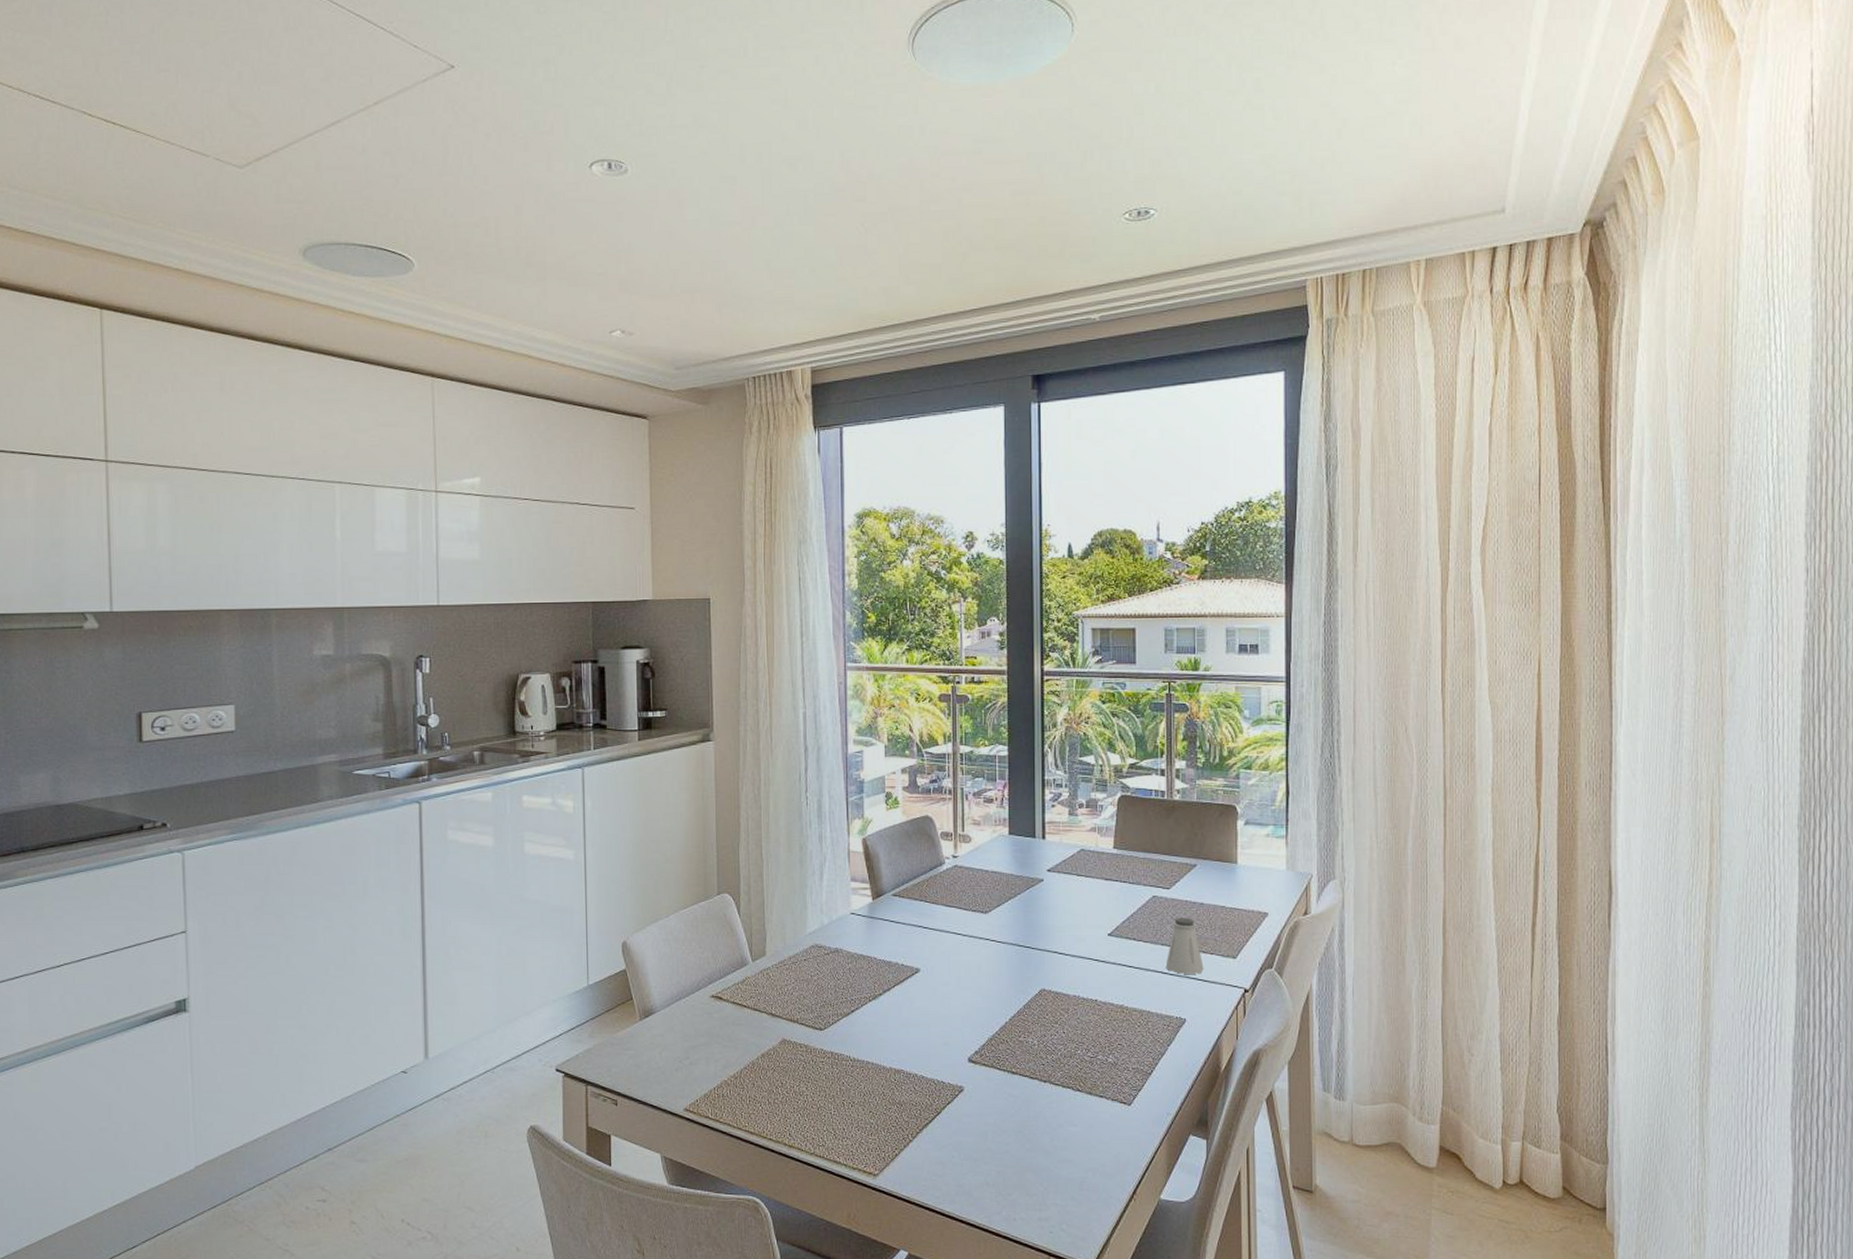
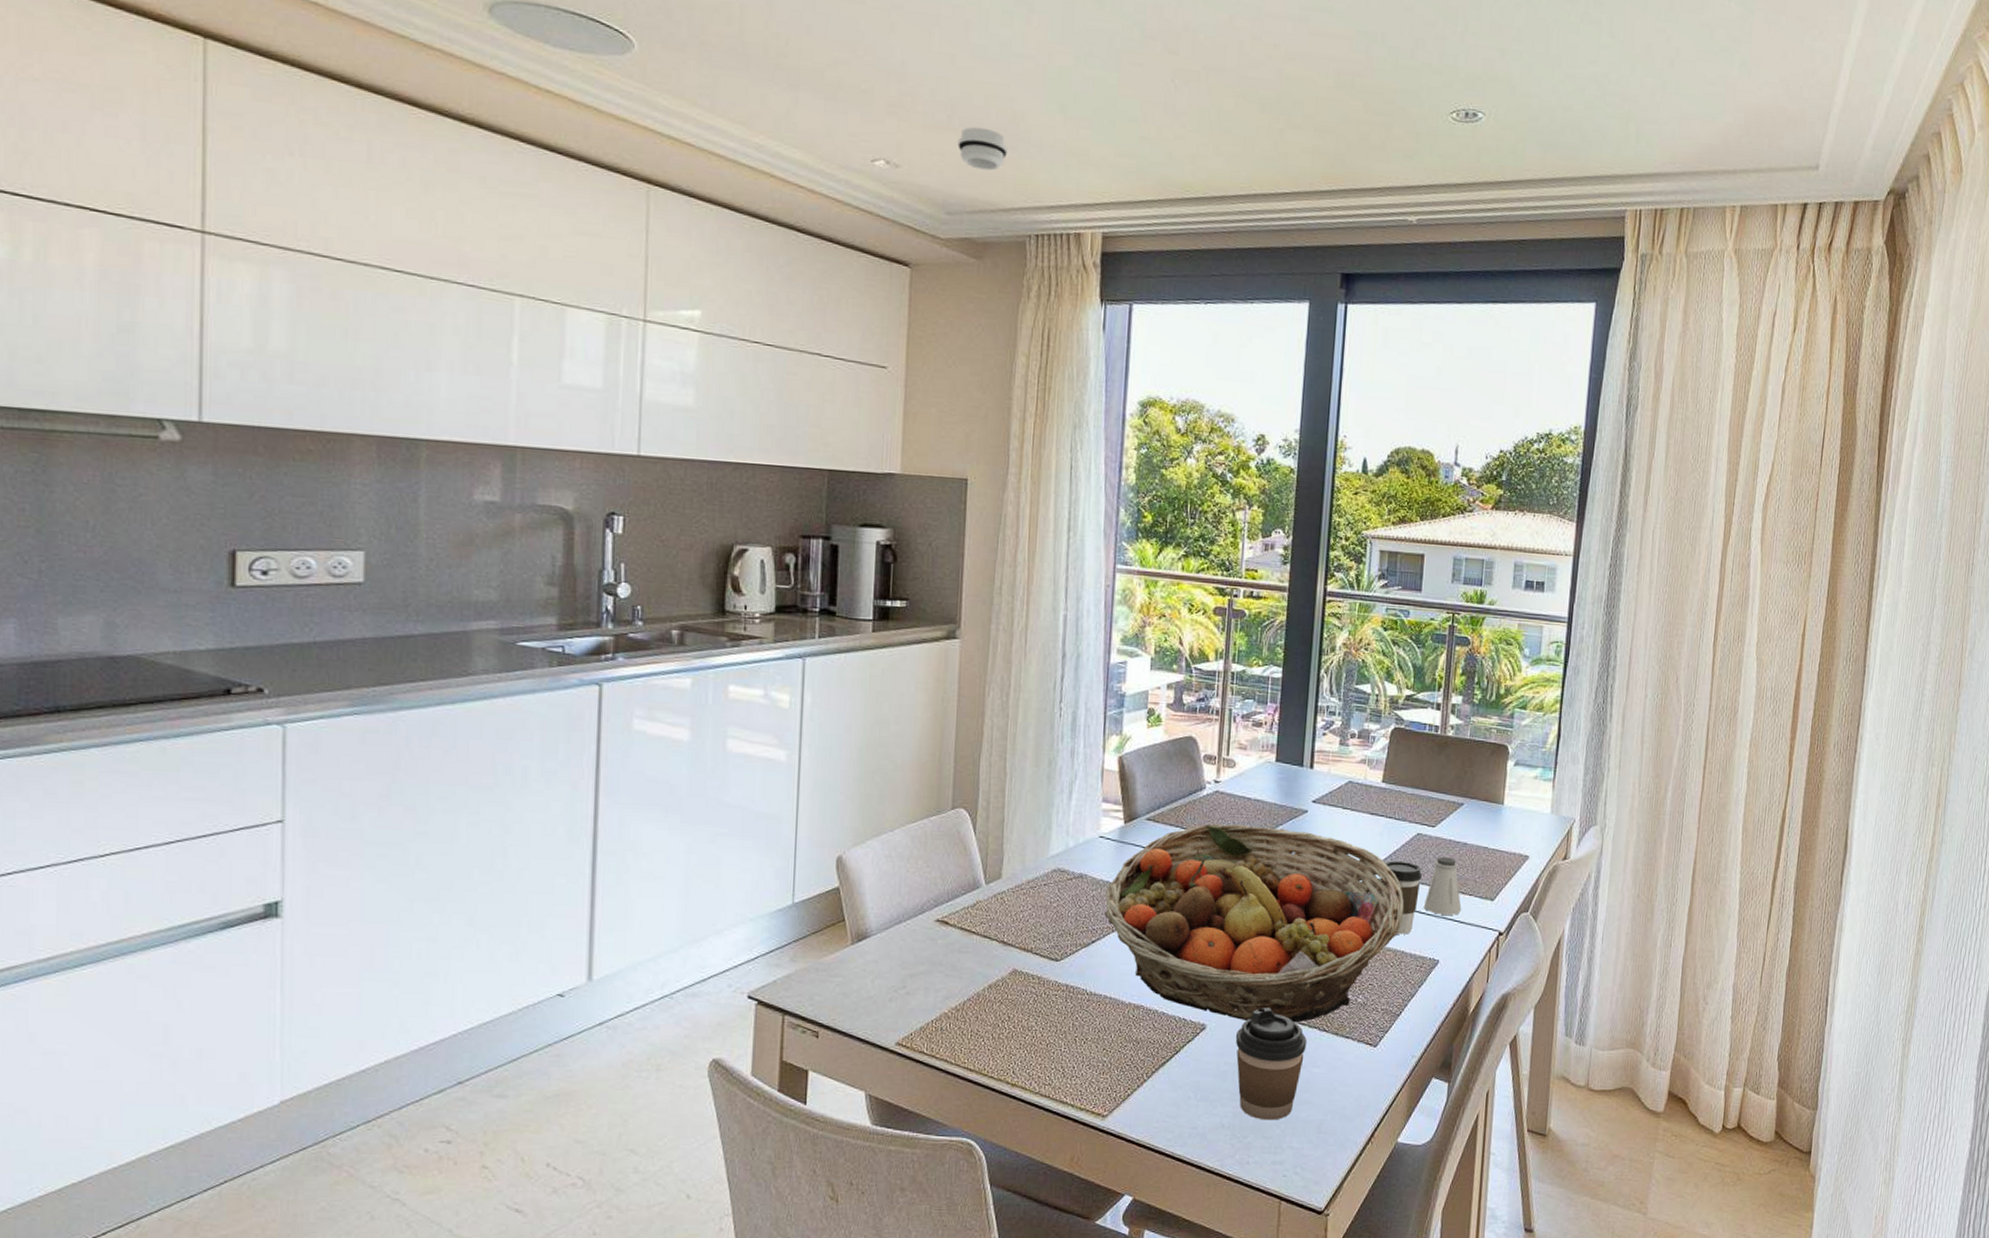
smoke detector: none [680,290,723,327] -> present [958,126,1008,171]
fruit basket: none [861,896,1147,1083] -> present [1104,824,1405,1023]
coffee cup: none [993,1069,1062,1178] -> present [1236,1007,1307,1121]
coffee cup: none [1124,923,1161,995] -> present [1385,860,1422,935]

